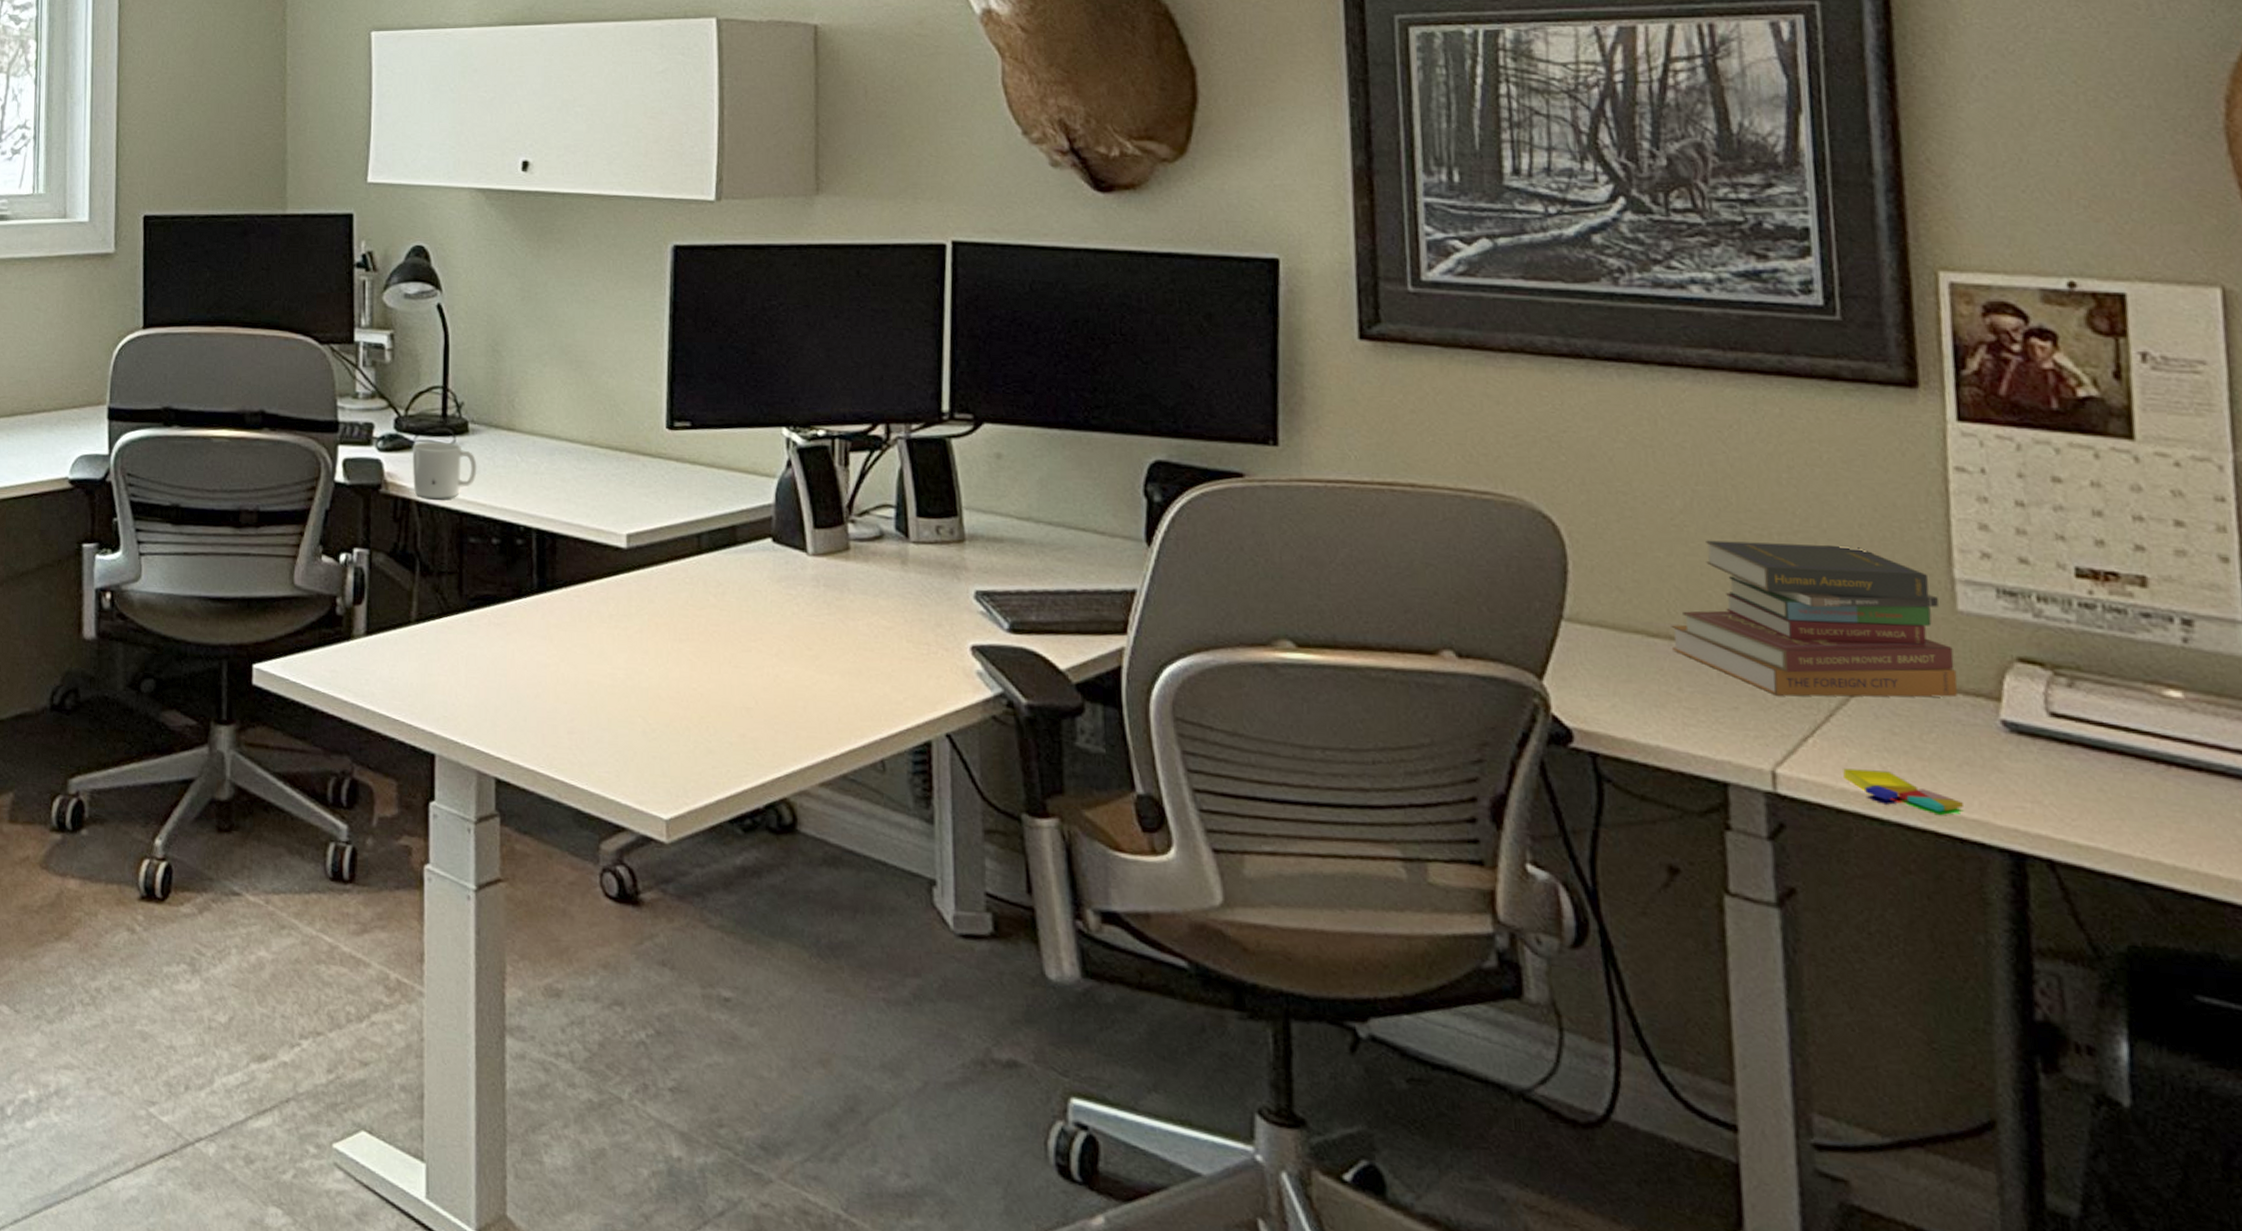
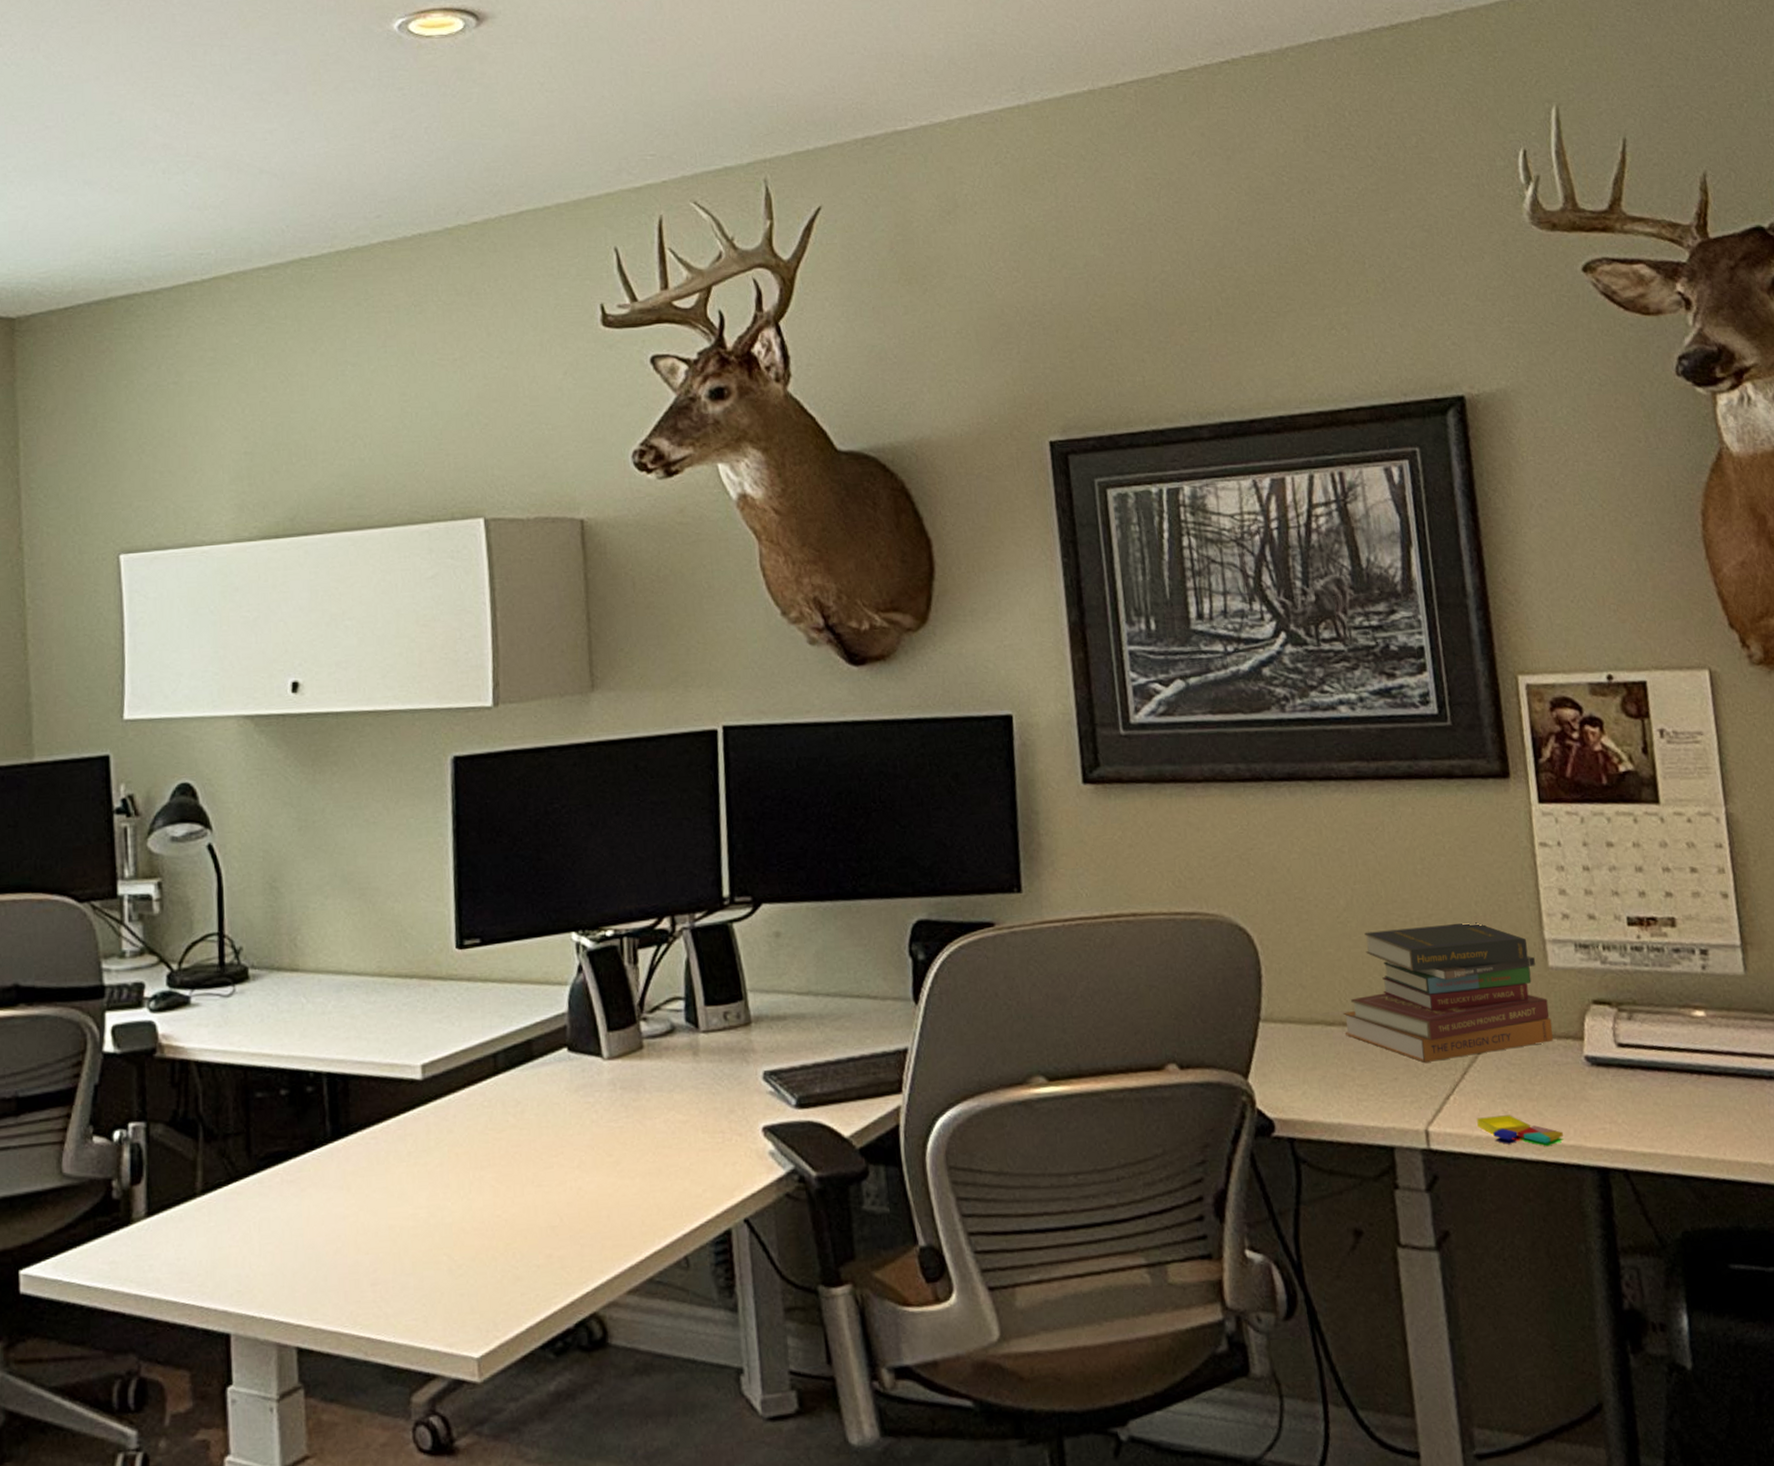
mug: present [412,441,477,500] -> none [188,992,260,1057]

